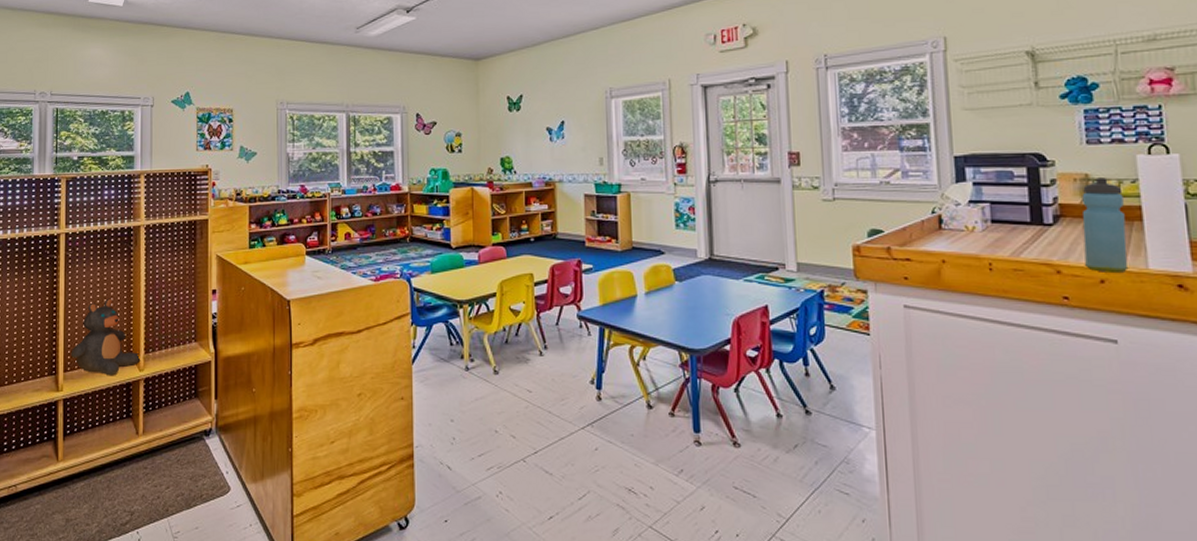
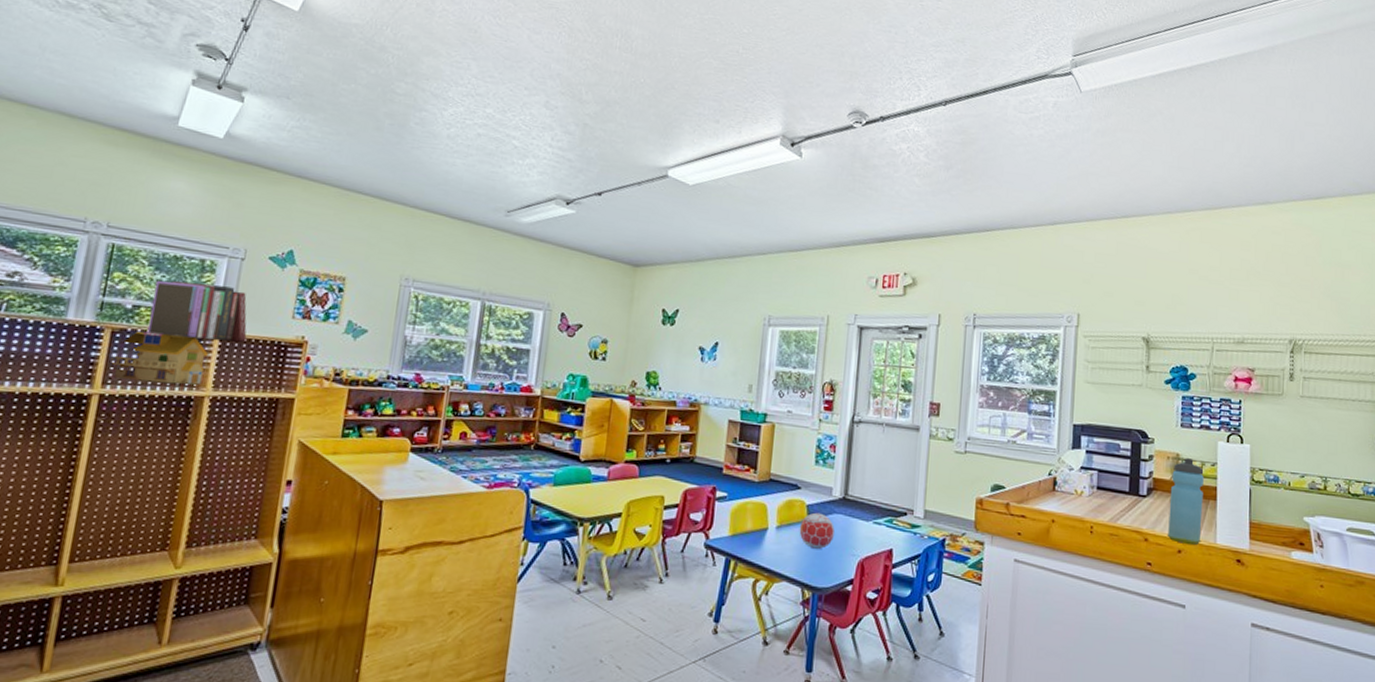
toy house: none [69,176,138,219] -> present [111,331,208,385]
stuffed animal: present [71,298,141,376] -> none [82,478,180,572]
books: none [91,131,164,178] -> present [147,280,247,342]
toy ball: none [668,275,705,312] -> present [799,512,835,550]

